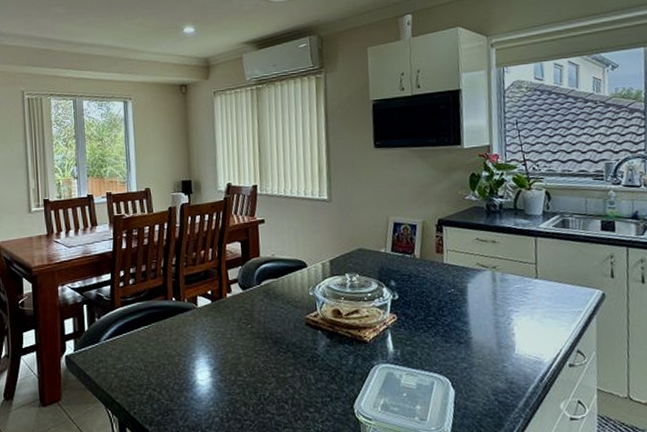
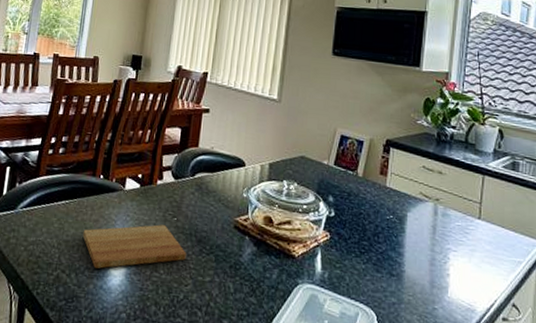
cutting board: none [166,333,266,382] -> present [82,224,186,269]

